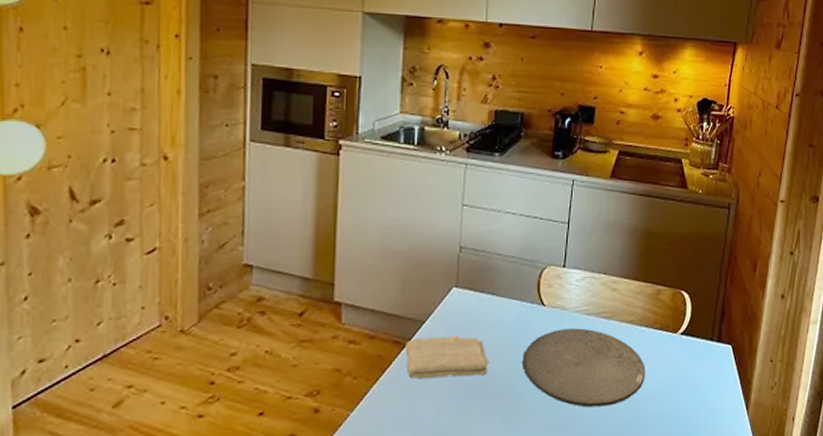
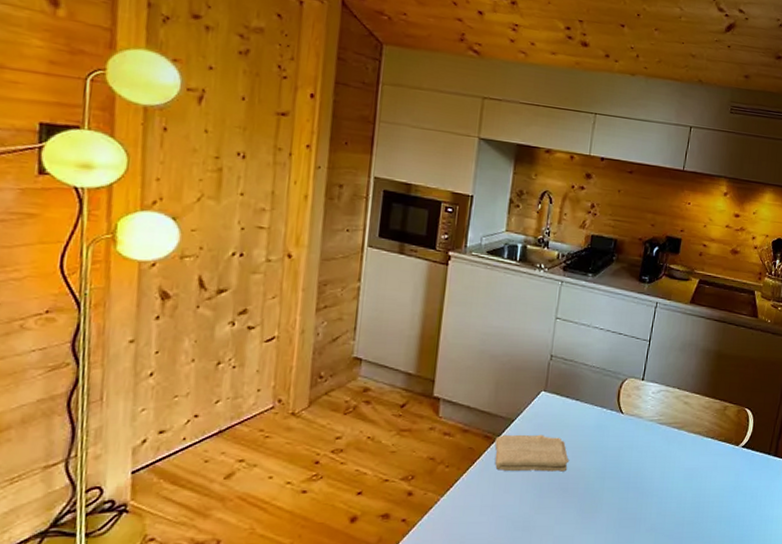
plate: present [522,328,646,408] -> none [599,435,709,507]

